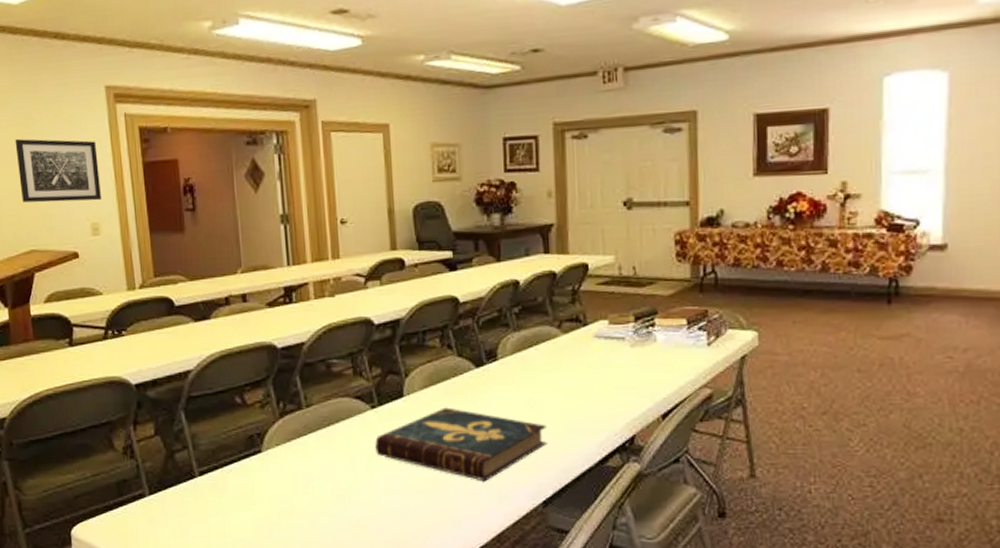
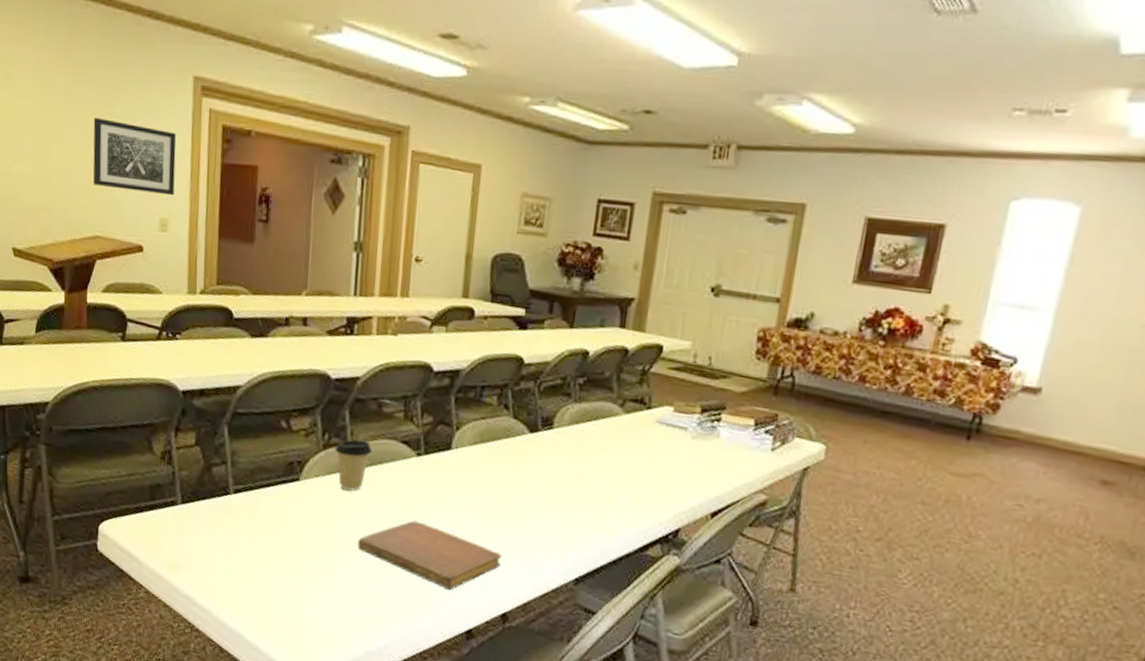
coffee cup: none [291,402,327,454] -> present [335,439,372,492]
notebook: none [327,472,469,534] -> present [357,520,501,590]
book: present [375,407,547,482] -> none [414,467,592,549]

